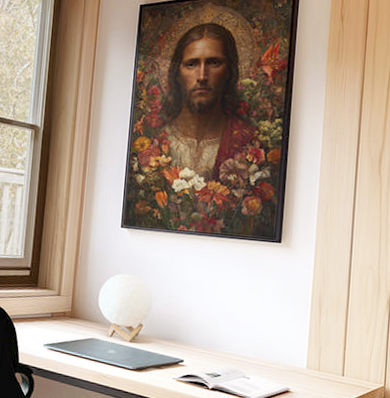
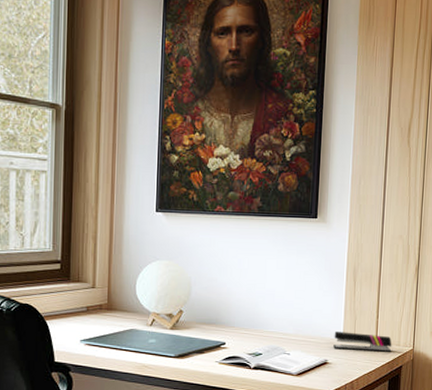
stapler: none [296,359,361,387] -> present [333,331,392,352]

